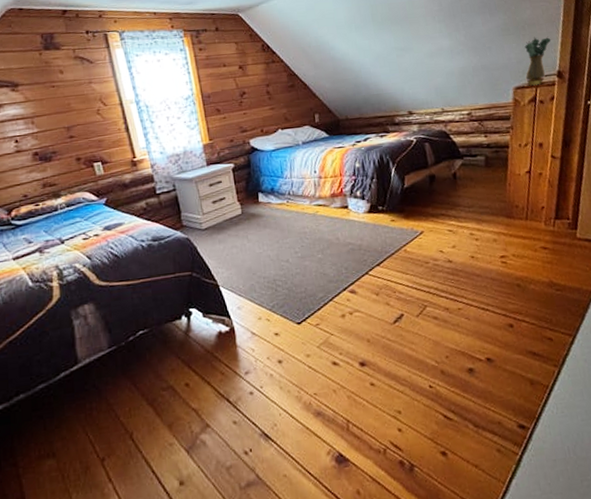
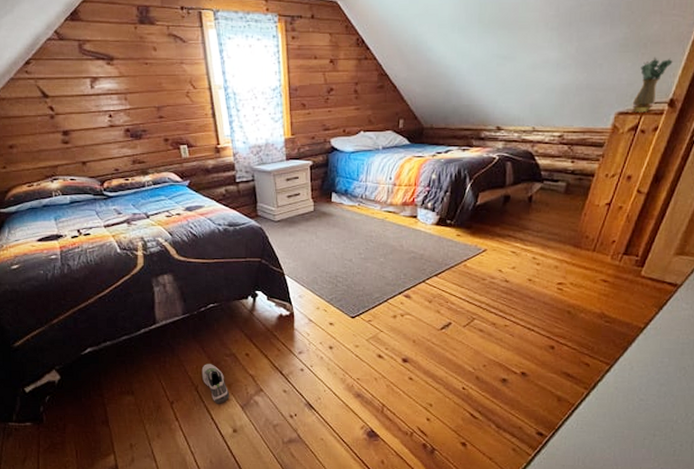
athletic shoe: none [135,402,171,452] -> present [201,364,230,404]

